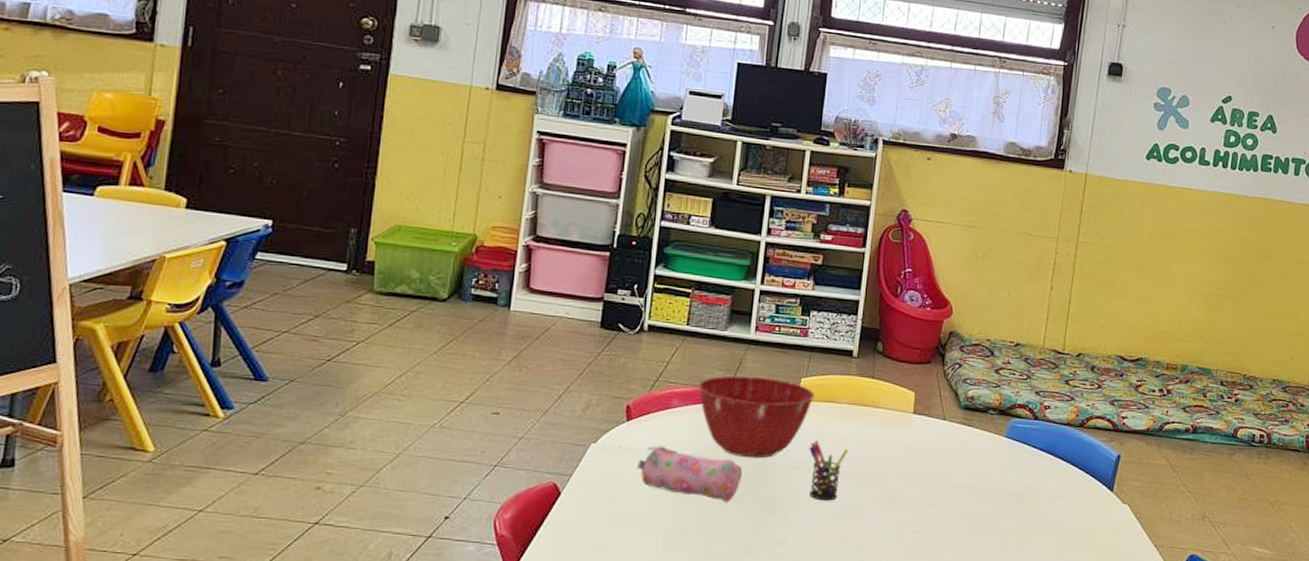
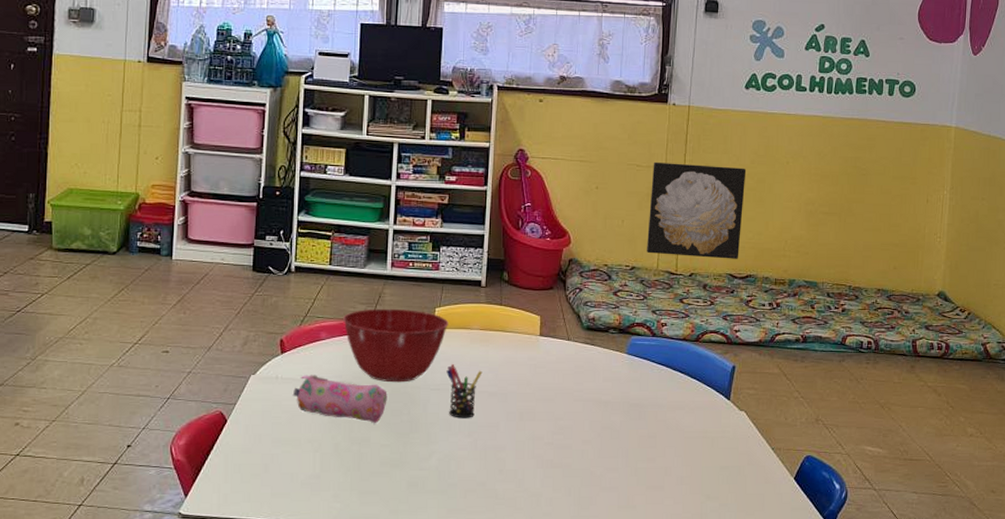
wall art: none [1033,231,1143,340] -> present [647,161,747,259]

